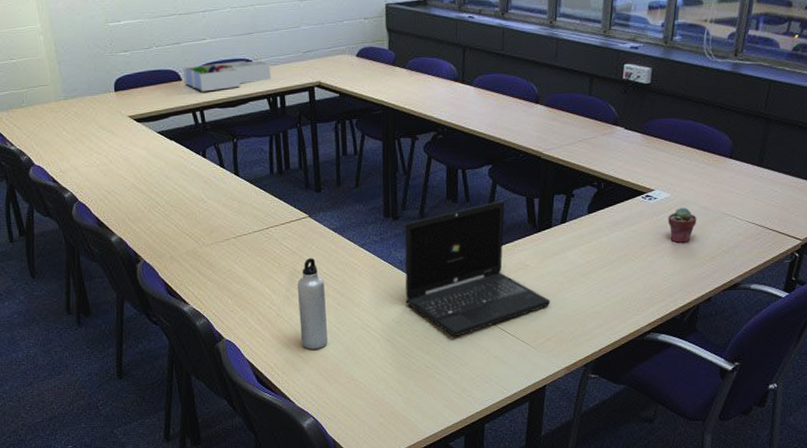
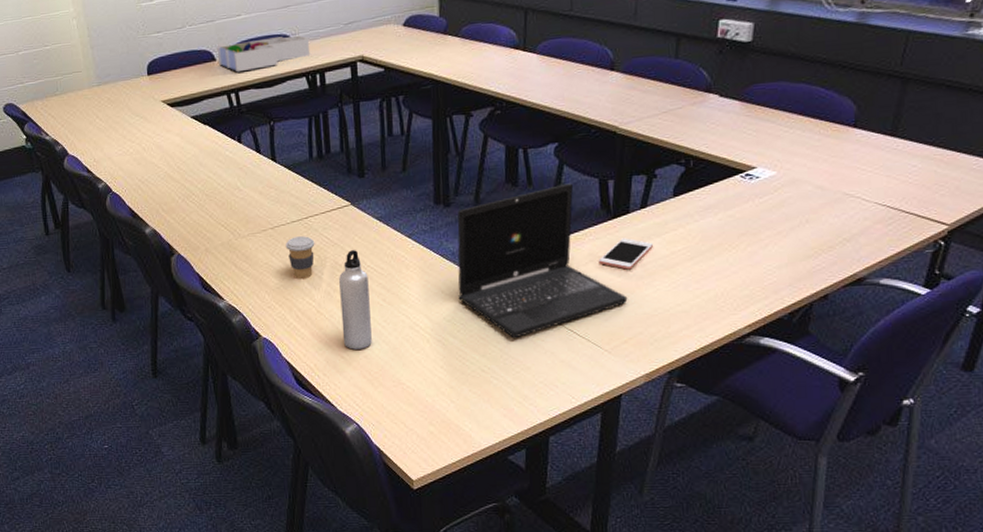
coffee cup: none [247,245,275,285] -> present [285,236,315,280]
cell phone: none [526,249,571,277] -> present [598,238,653,270]
potted succulent: present [668,207,697,244] -> none [773,187,811,231]

